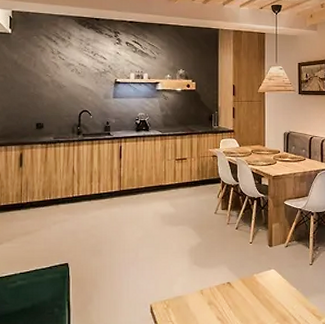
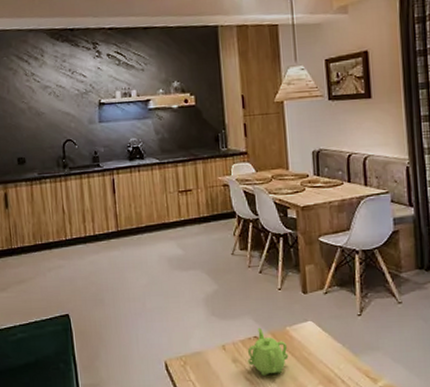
teapot: none [221,274,254,316] -> present [247,327,289,376]

